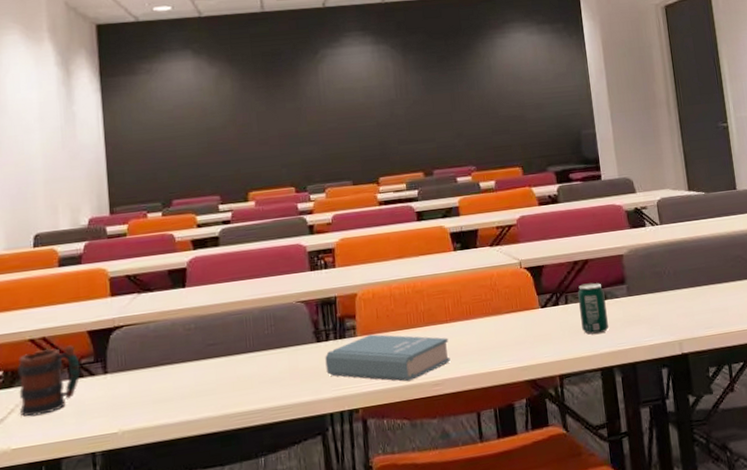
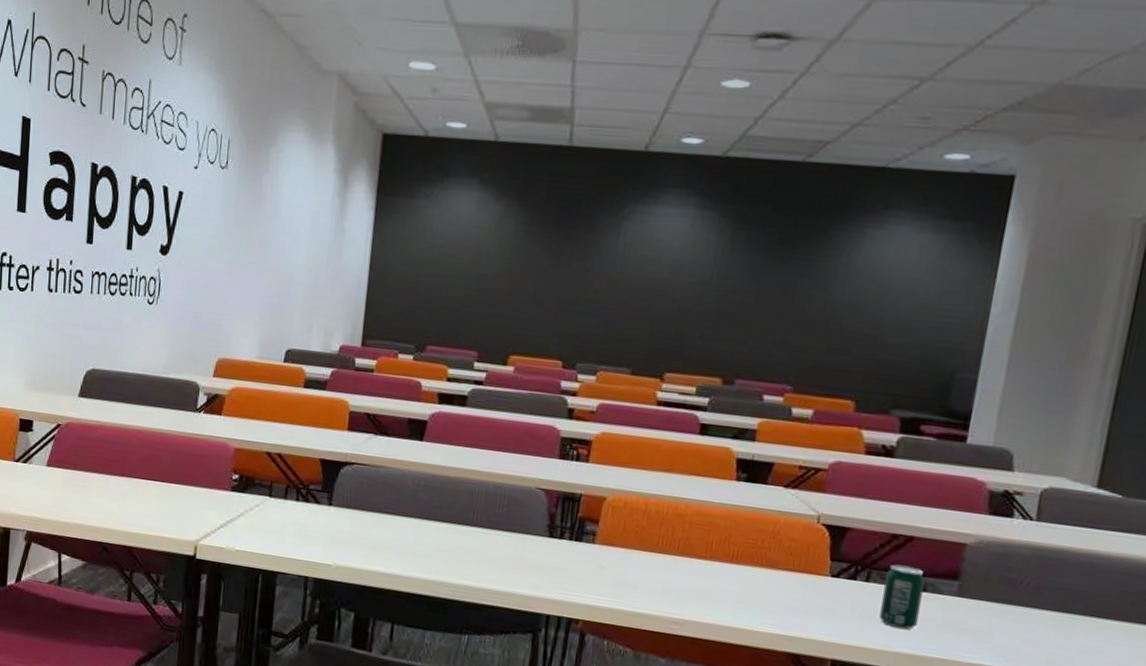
mug: present [18,345,81,417] -> none [248,465,308,527]
book: present [325,334,450,382] -> none [552,546,702,610]

